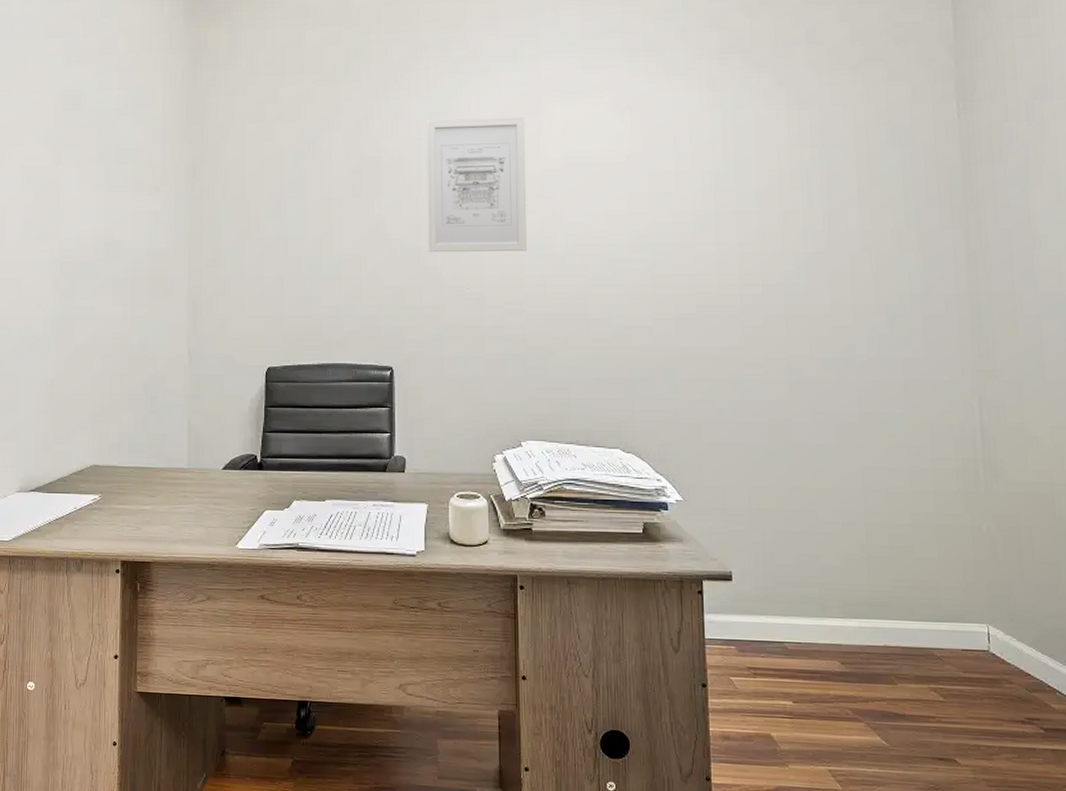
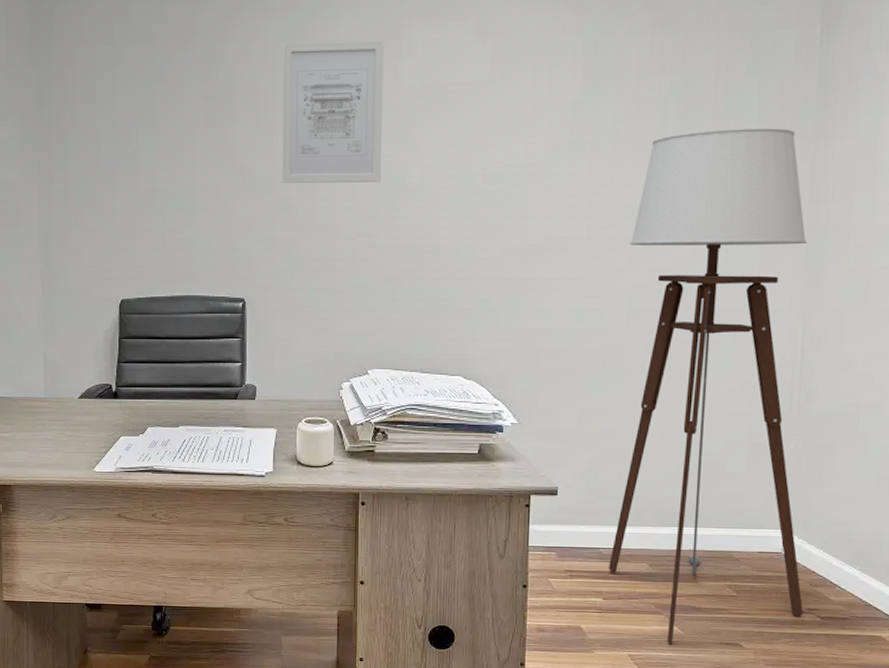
floor lamp: none [785,197,1023,757] -> present [609,128,807,643]

